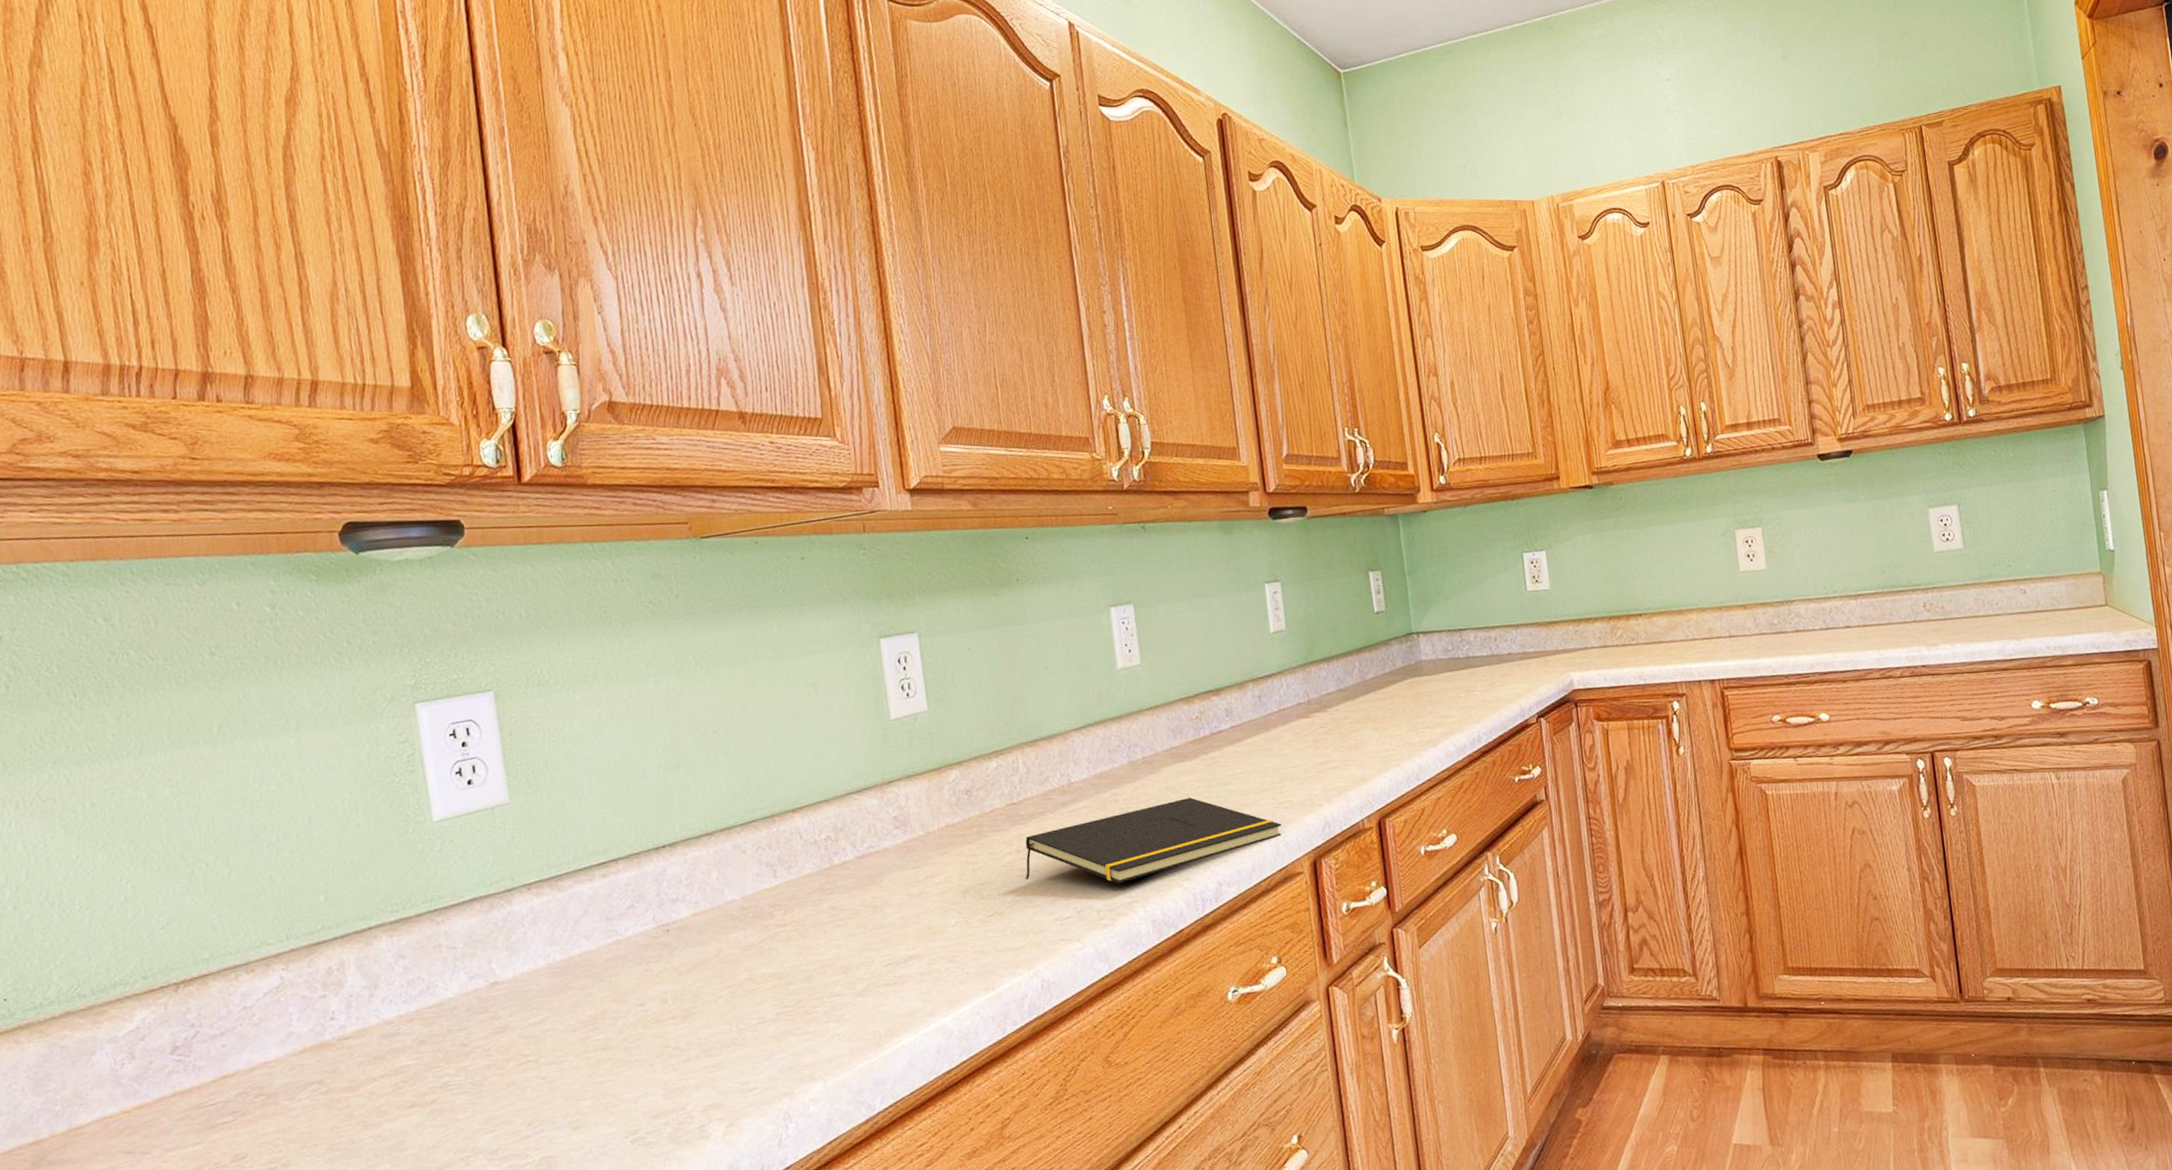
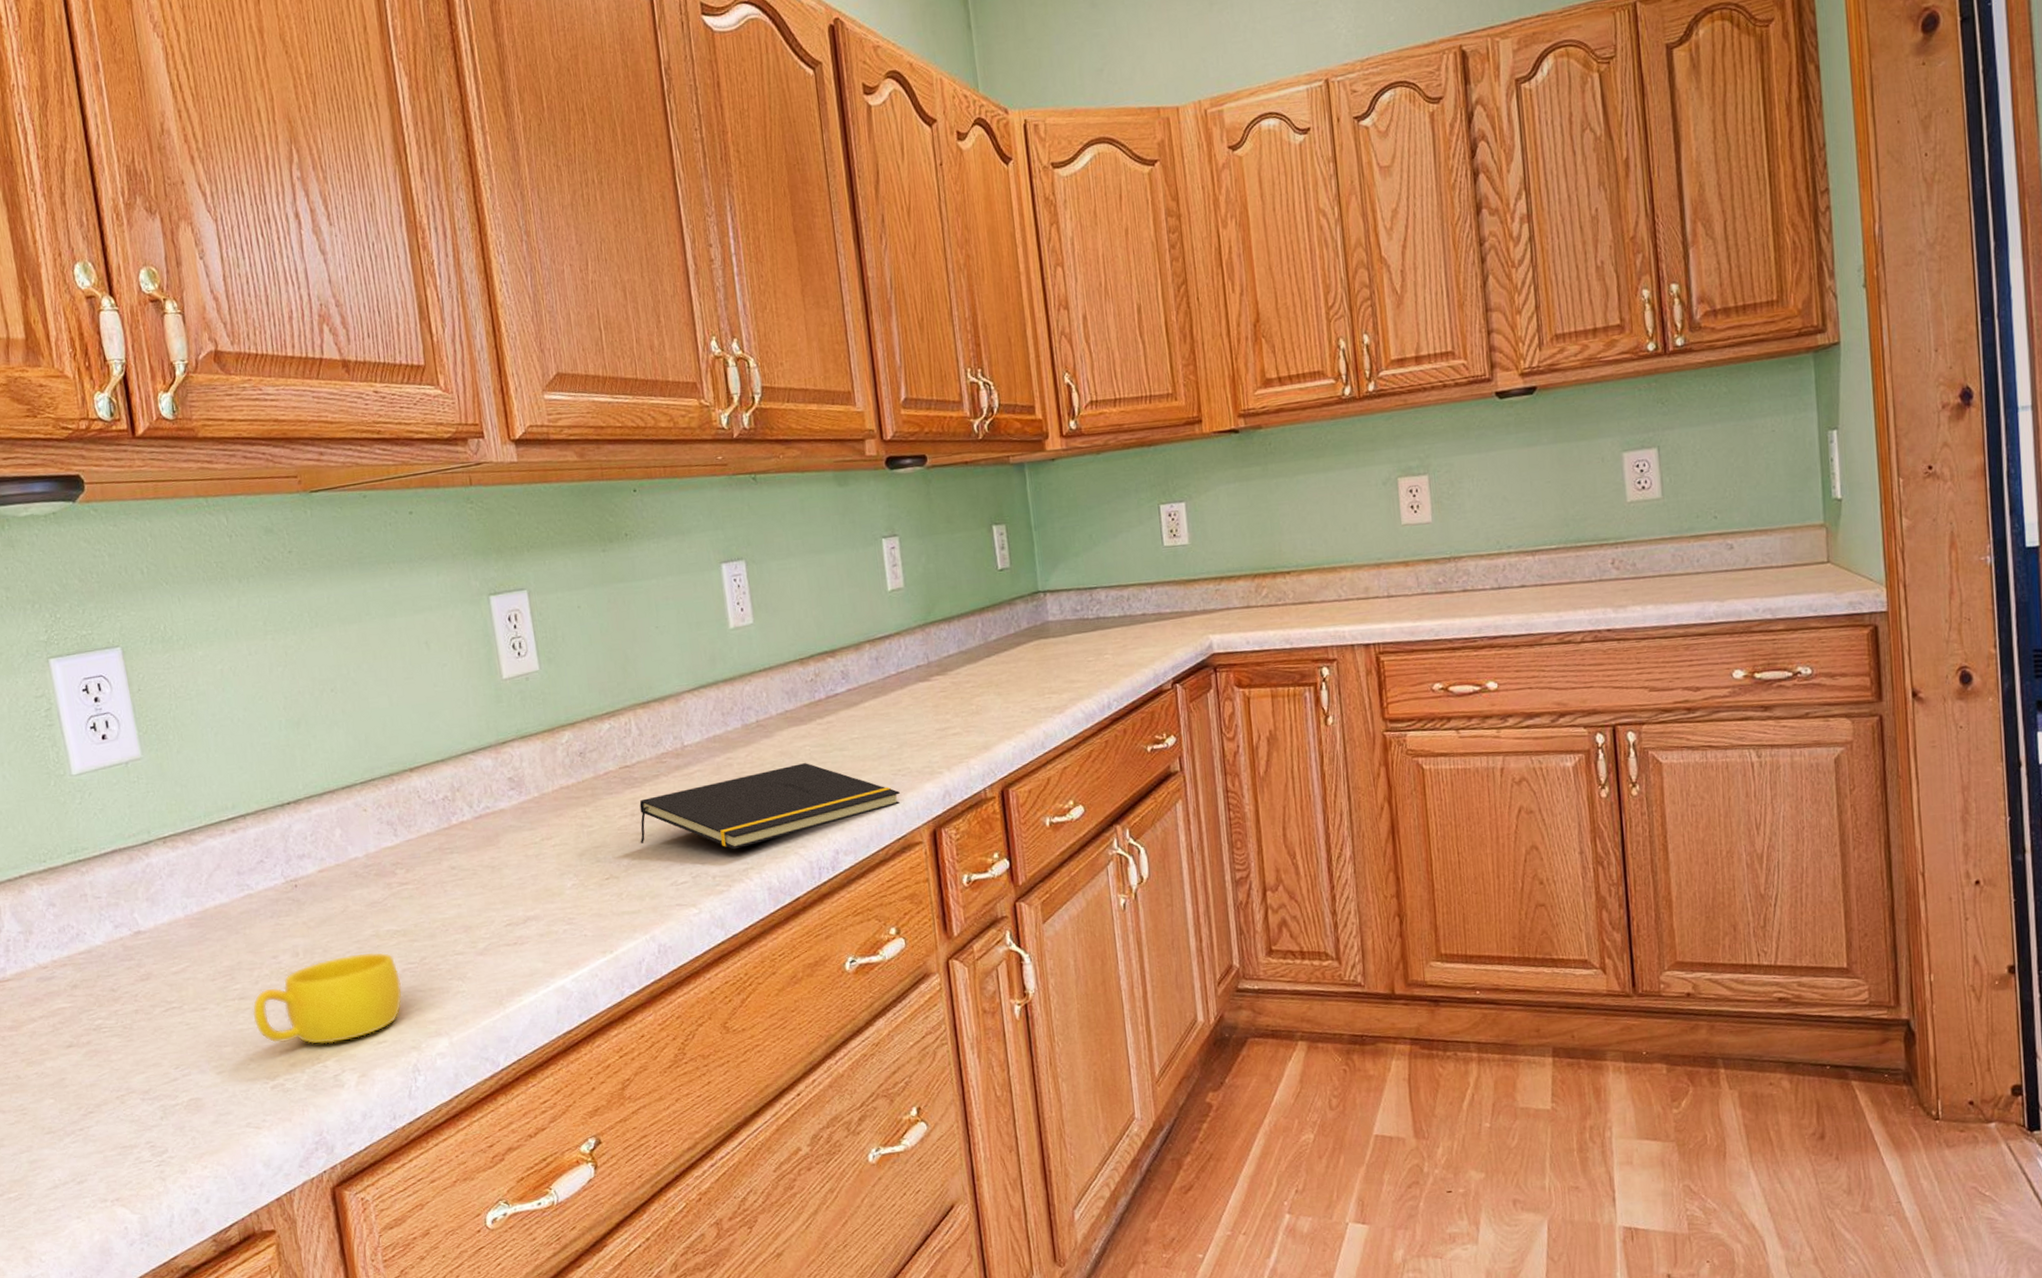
cup: none [615,996,776,1095] -> present [252,952,403,1044]

